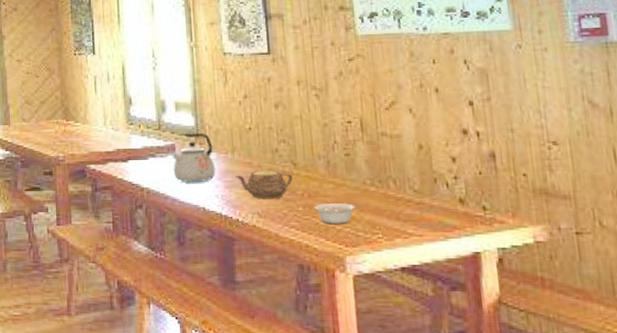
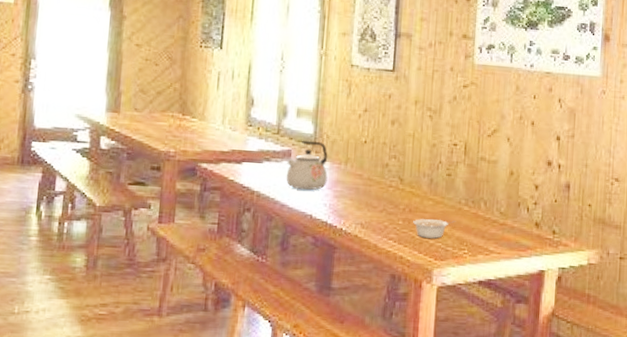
teapot: present [236,166,293,199] -> none [346,179,398,211]

